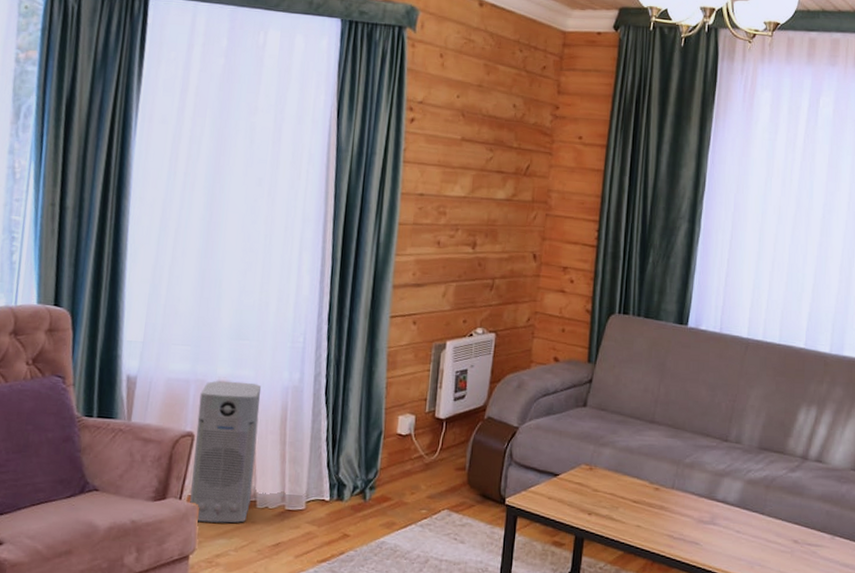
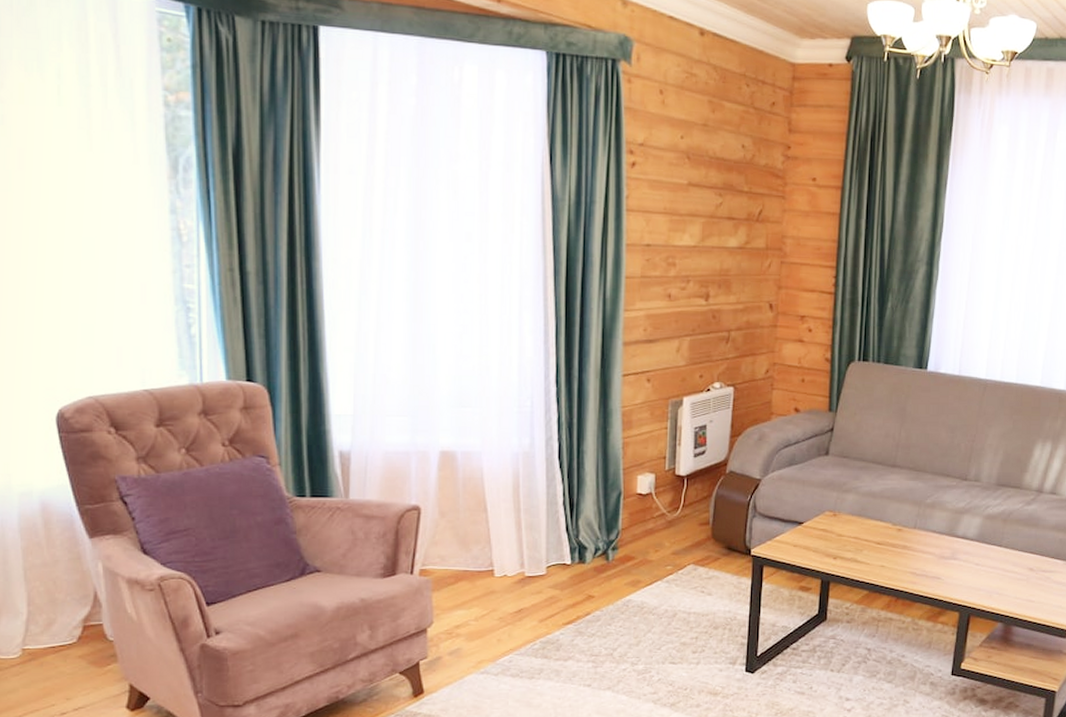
air purifier: present [190,381,261,523] -> none [422,451,490,594]

